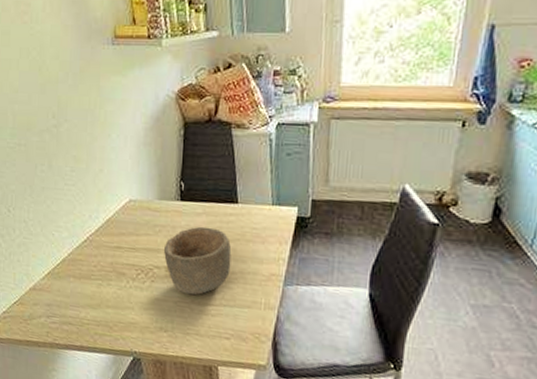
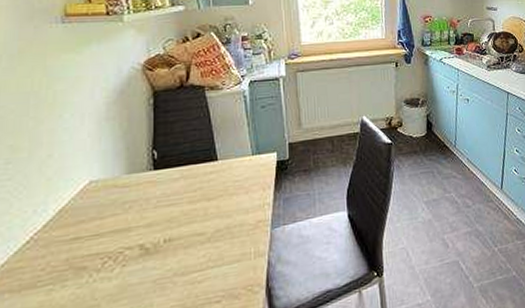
bowl: present [164,226,232,295] -> none [137,190,215,269]

